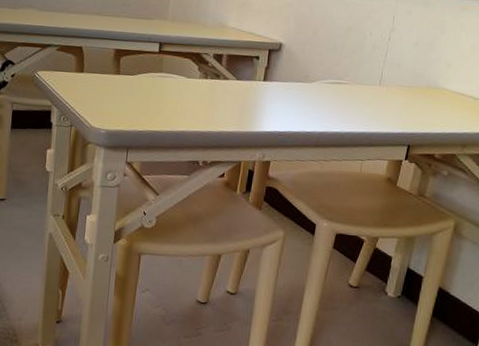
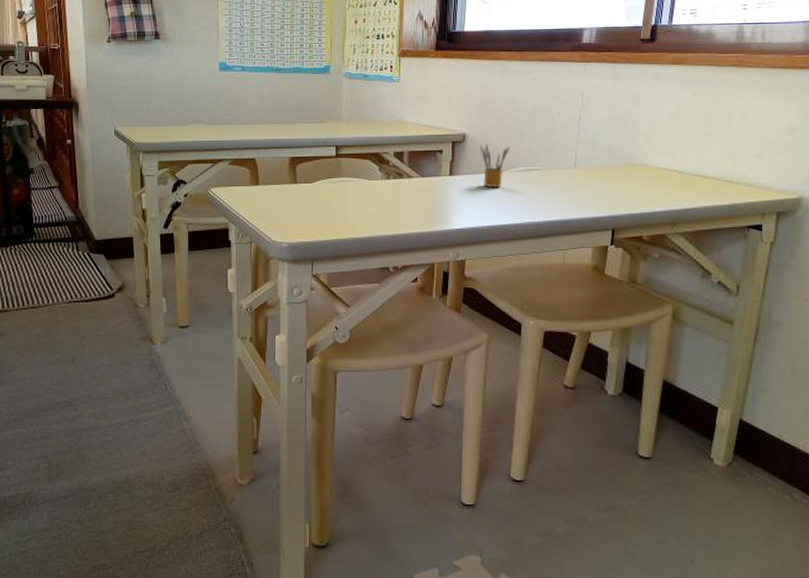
pencil box: none [294,54,322,96] -> present [479,144,510,187]

